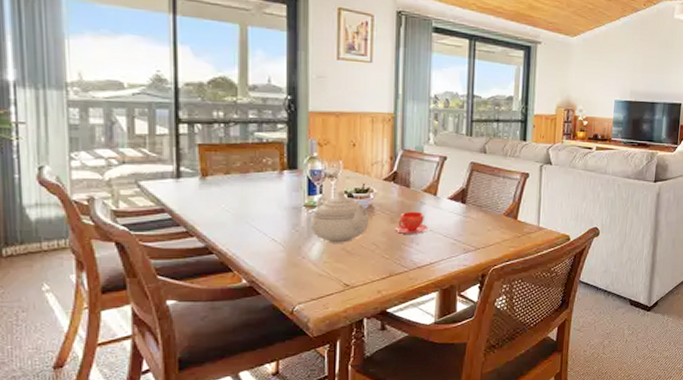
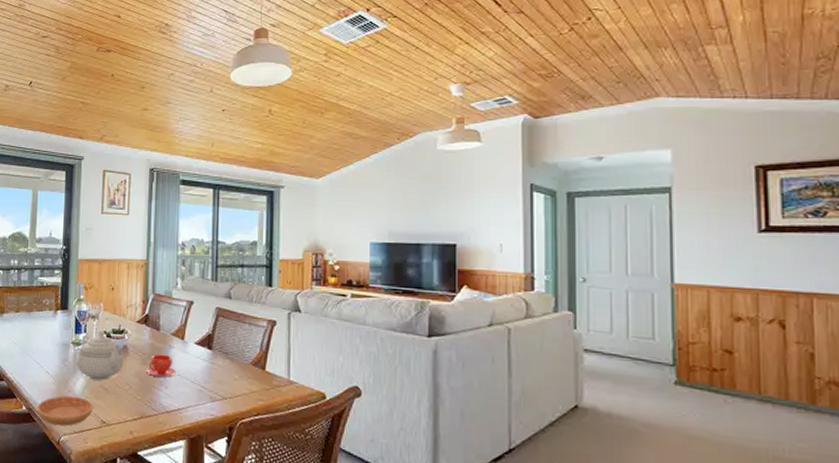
saucer: none [262,262,334,296] -> present [37,395,93,426]

